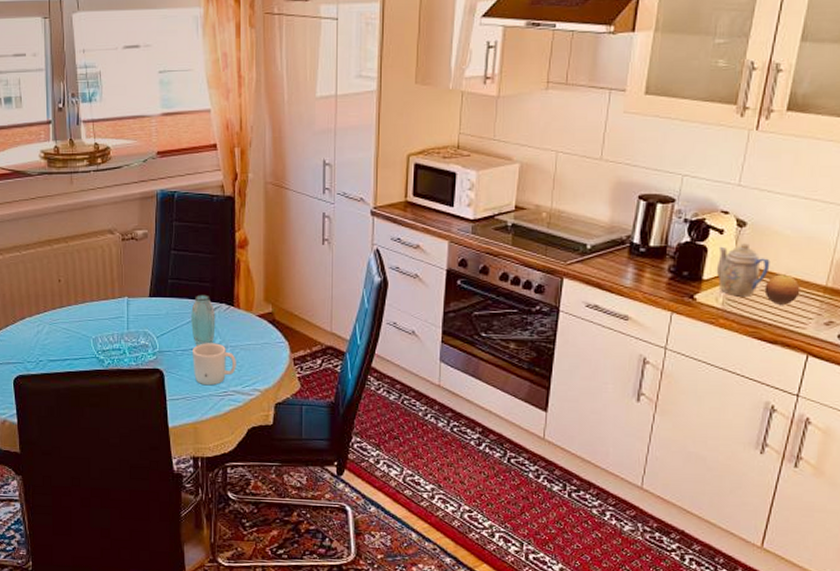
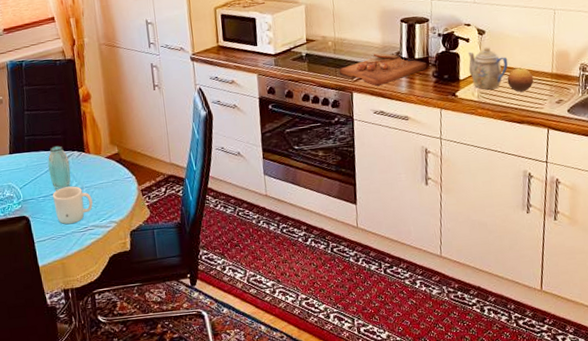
cutting board: none [550,234,664,274] -> present [339,53,427,86]

